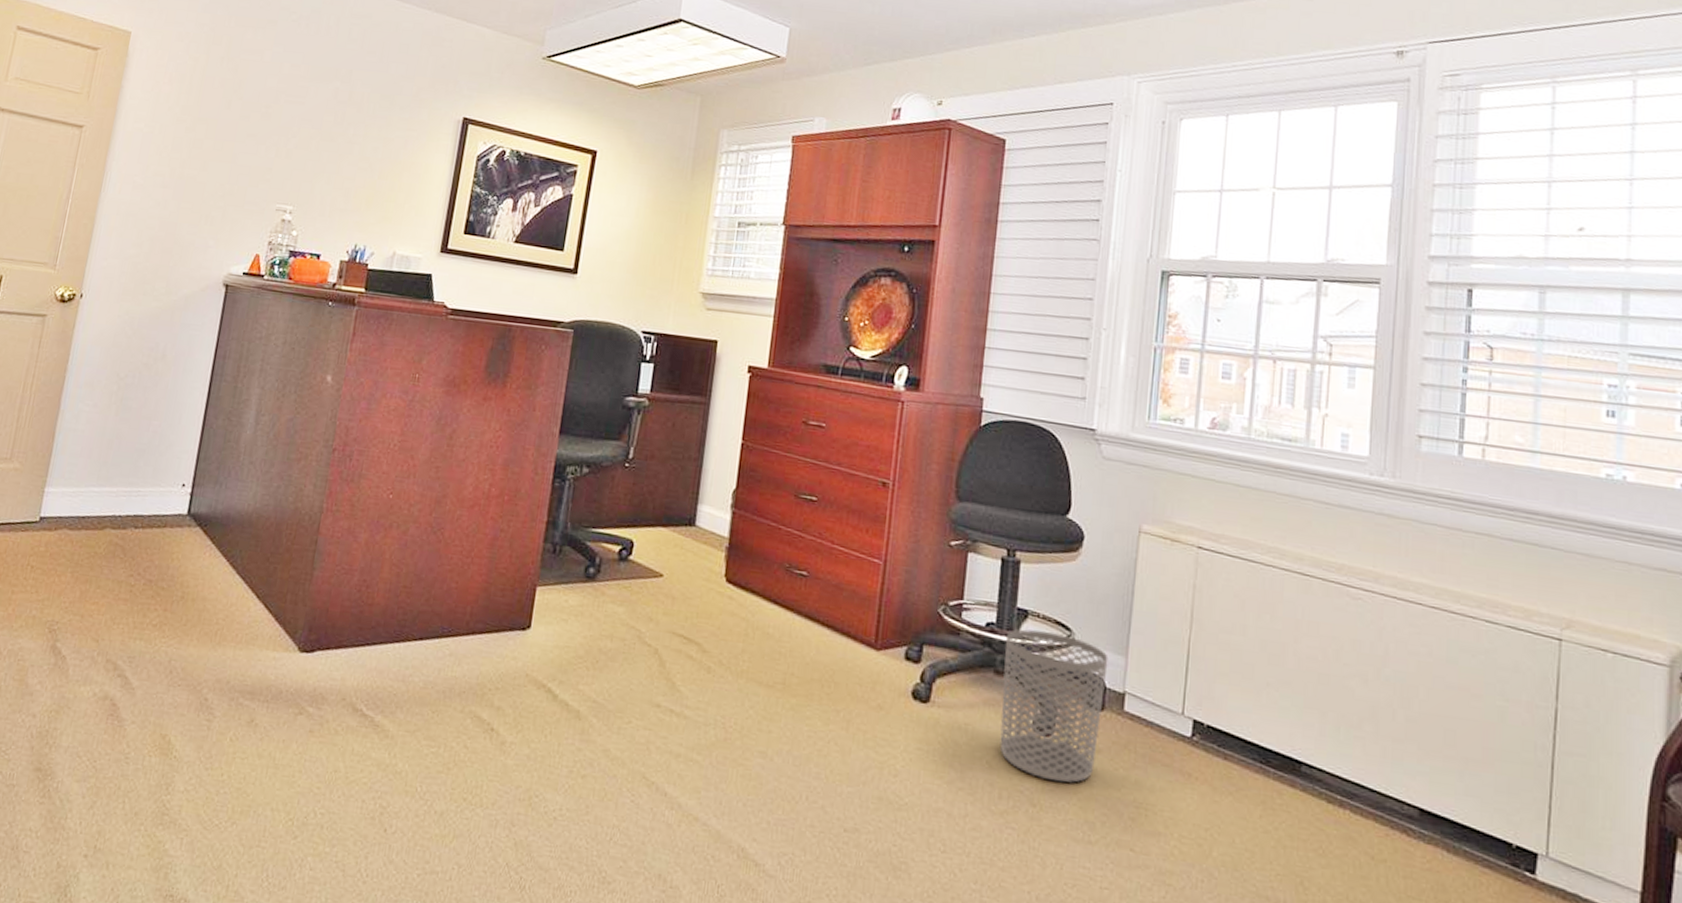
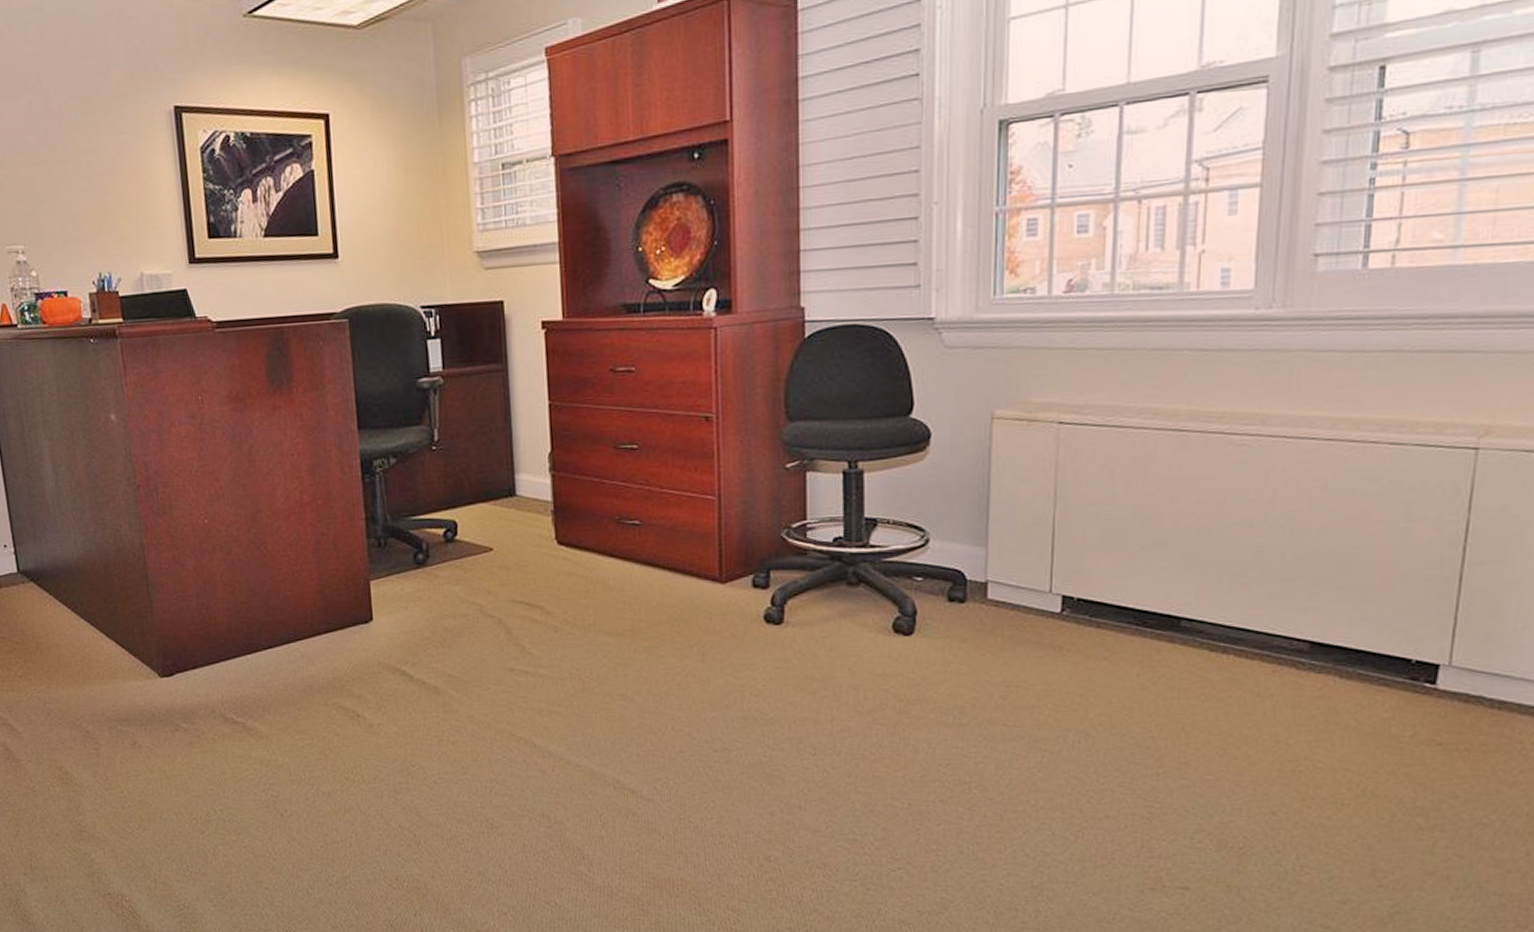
waste bin: present [1000,629,1109,783] -> none [855,536,967,676]

